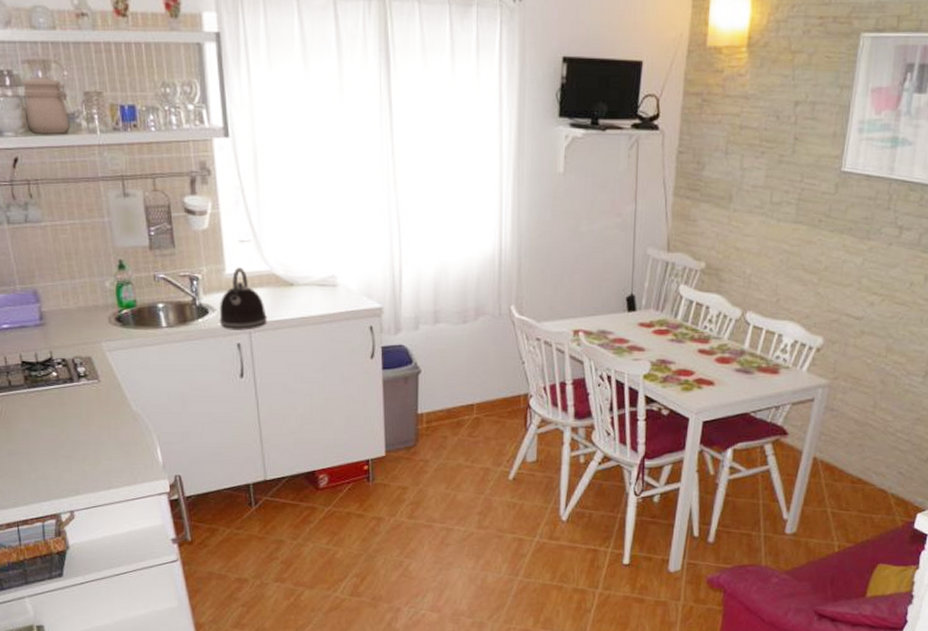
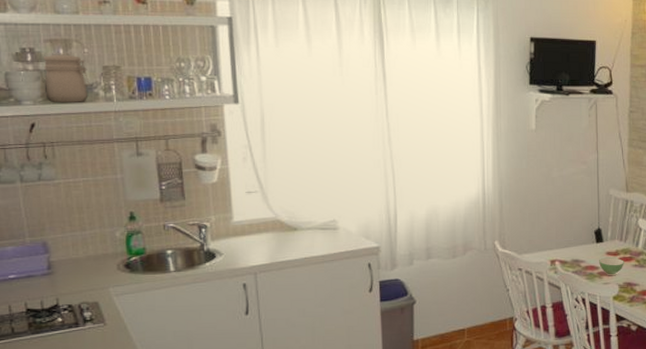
kettle: present [219,267,268,331] -> none [226,215,273,272]
bowl: none [628,329,659,352] -> present [598,257,624,276]

